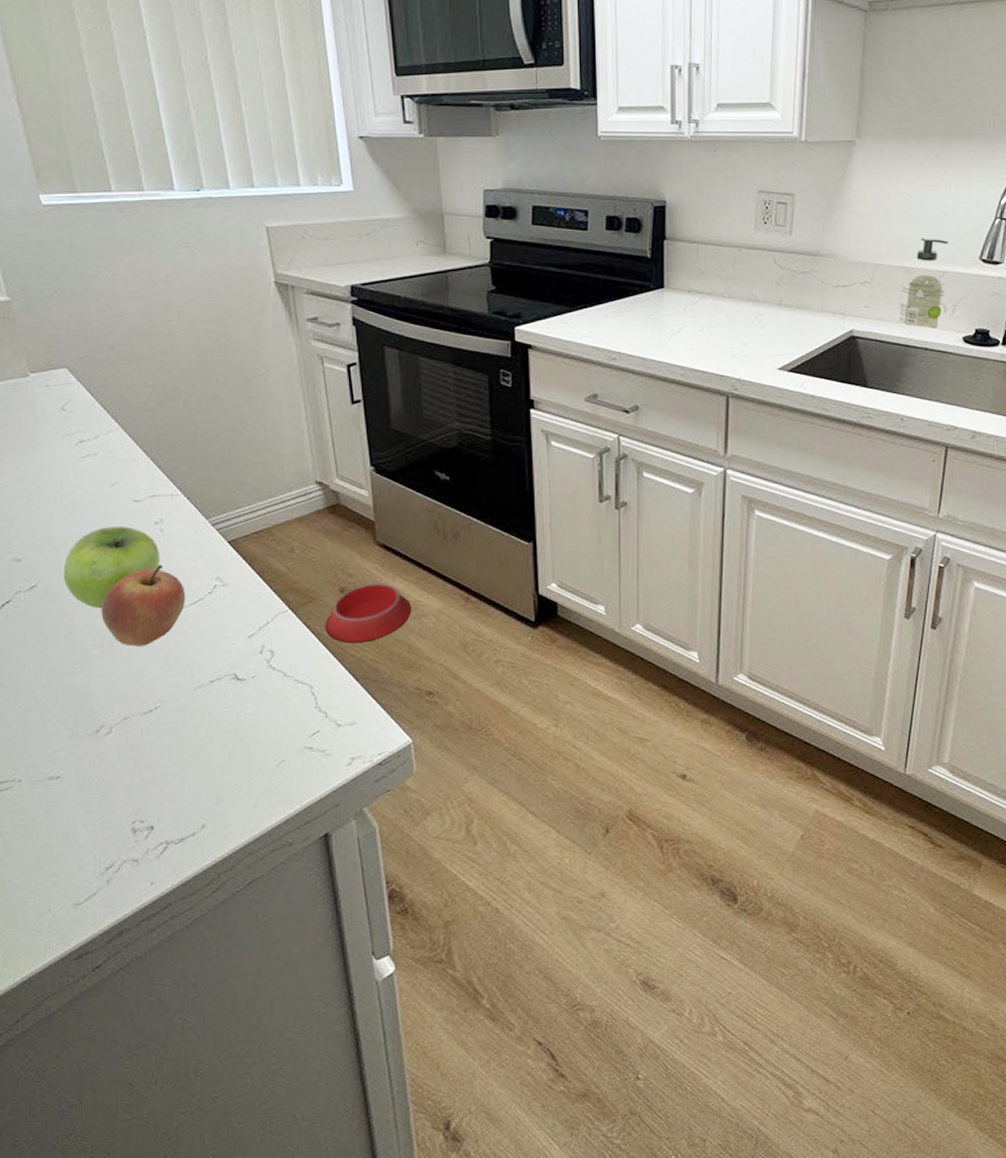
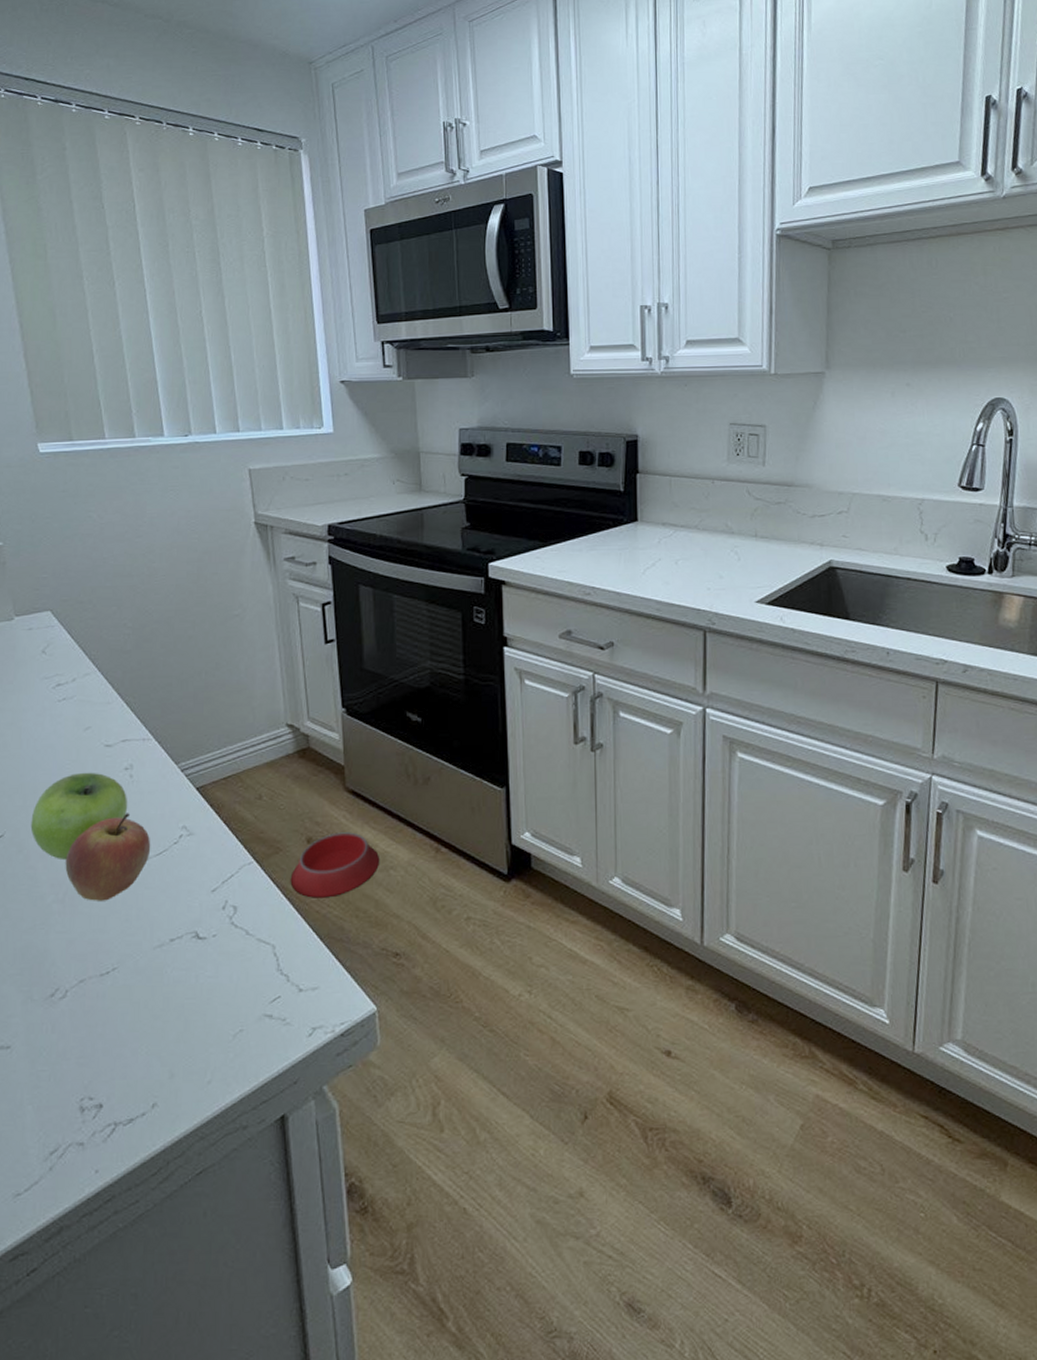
soap dispenser: present [899,238,949,329] -> none [878,466,926,558]

